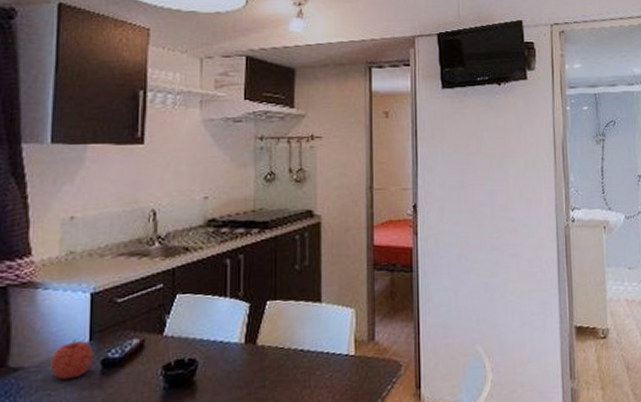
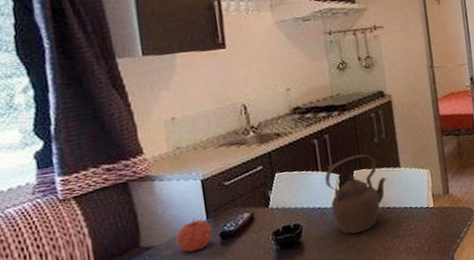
teapot: none [232,282,305,378] -> present [324,154,387,234]

